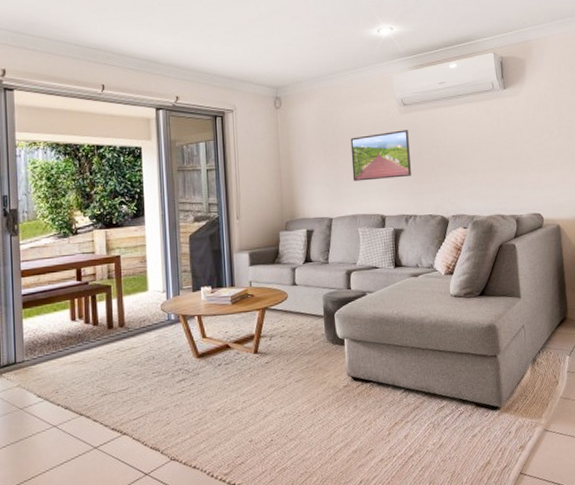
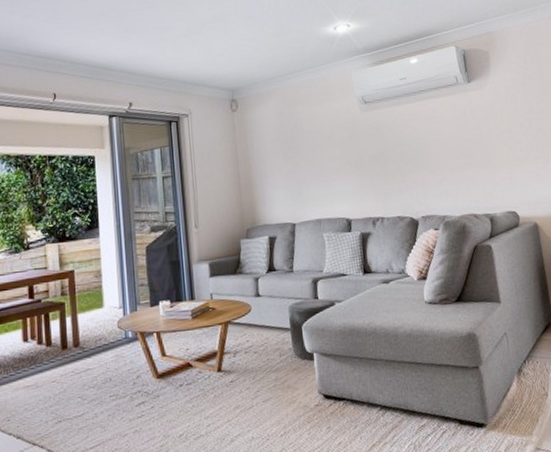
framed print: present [350,130,411,181] -> none [310,128,376,184]

